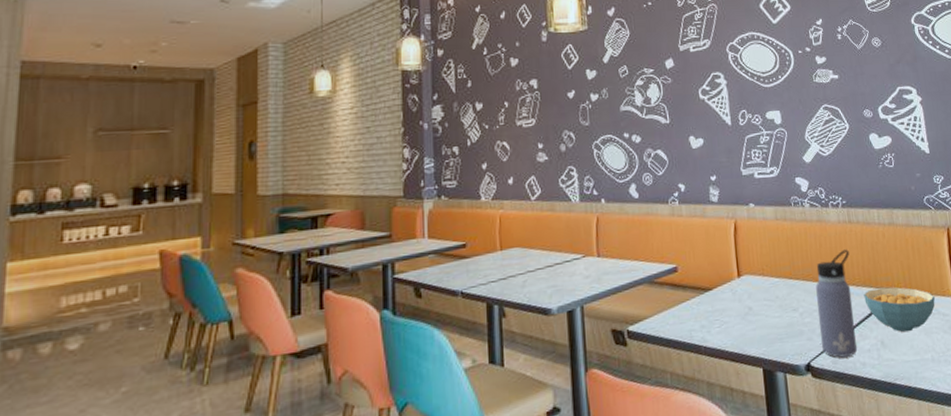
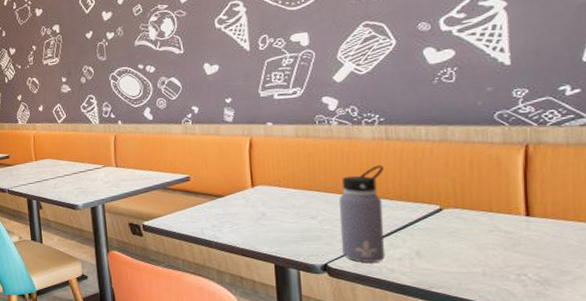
cereal bowl: present [864,287,936,332] -> none [398,202,497,246]

